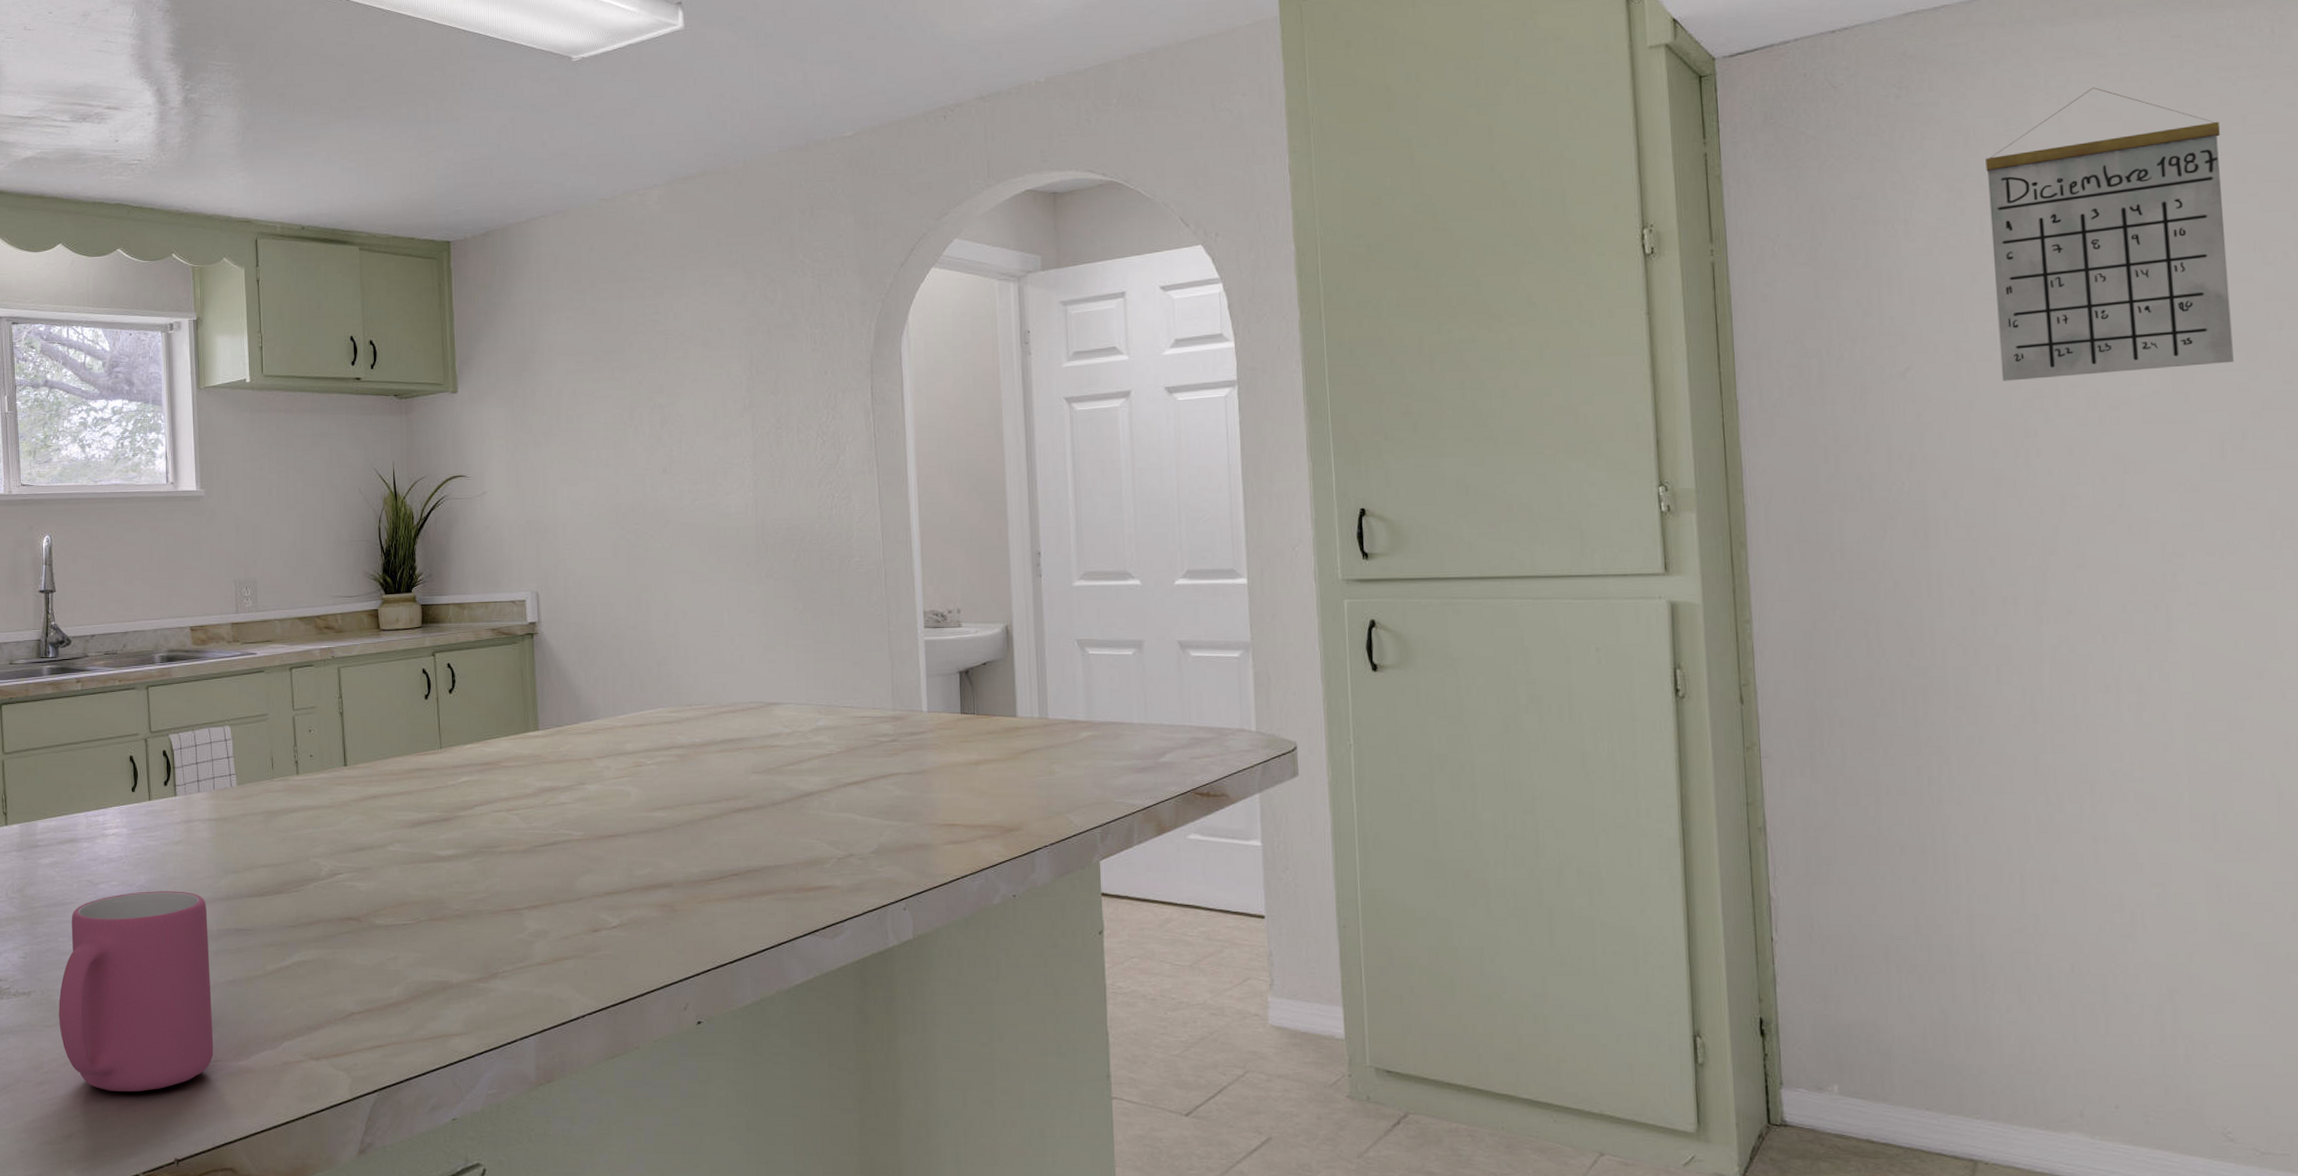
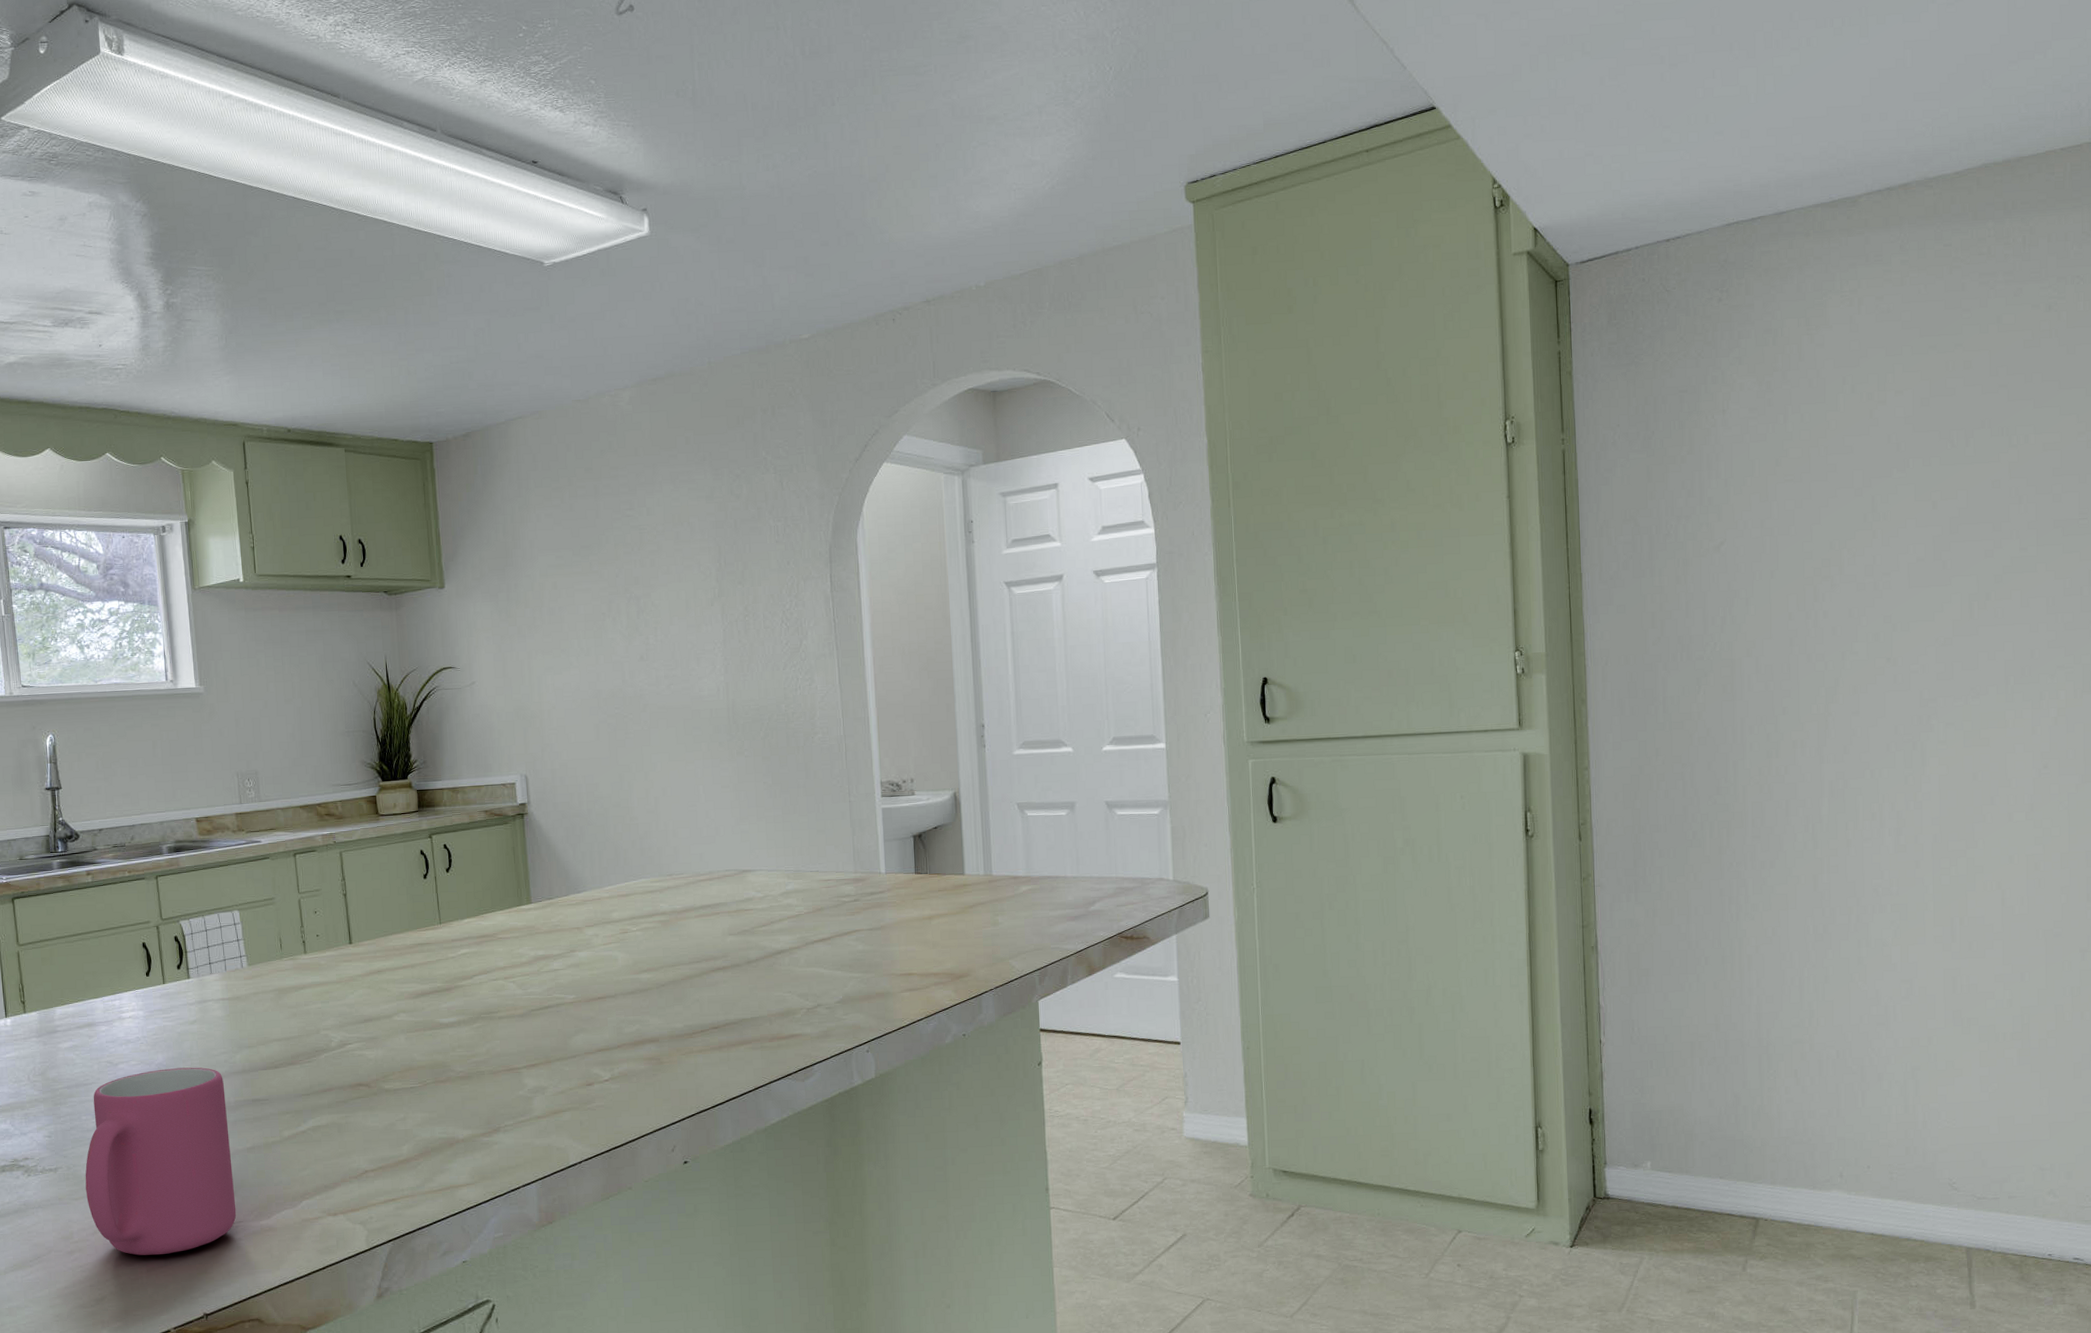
calendar: present [1985,87,2234,381] -> none [1790,291,1982,553]

